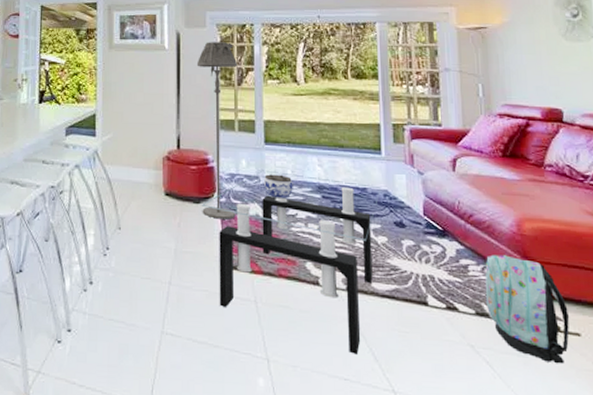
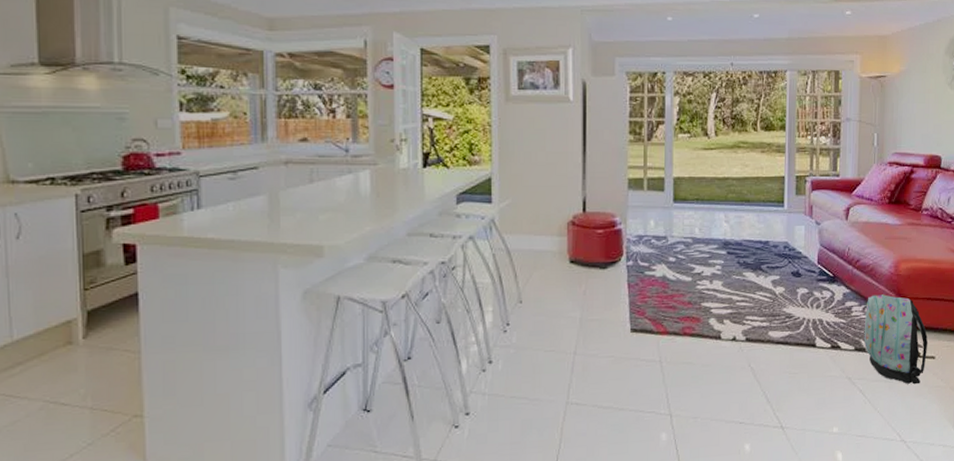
floor lamp: present [196,42,238,220] -> none [604,92,648,283]
coffee table: present [202,170,381,356] -> none [609,229,782,400]
jar: present [263,174,293,199] -> none [671,233,700,257]

